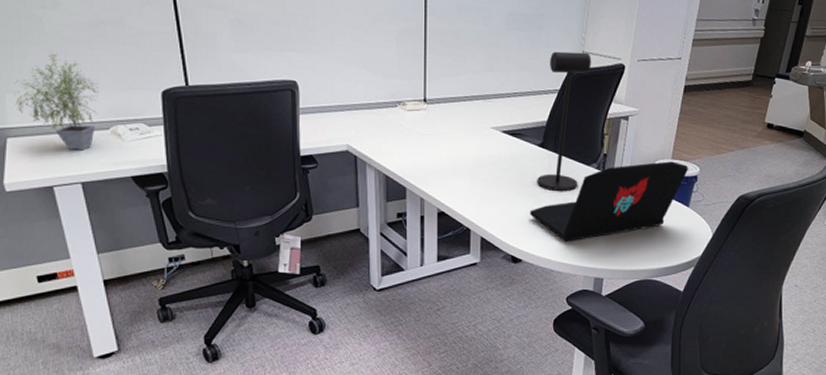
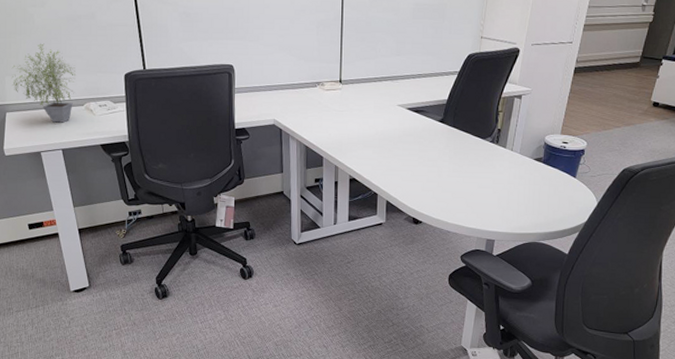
laptop: present [530,161,688,242] -> none [430,136,576,207]
desk lamp: present [537,51,592,191] -> none [437,37,489,162]

